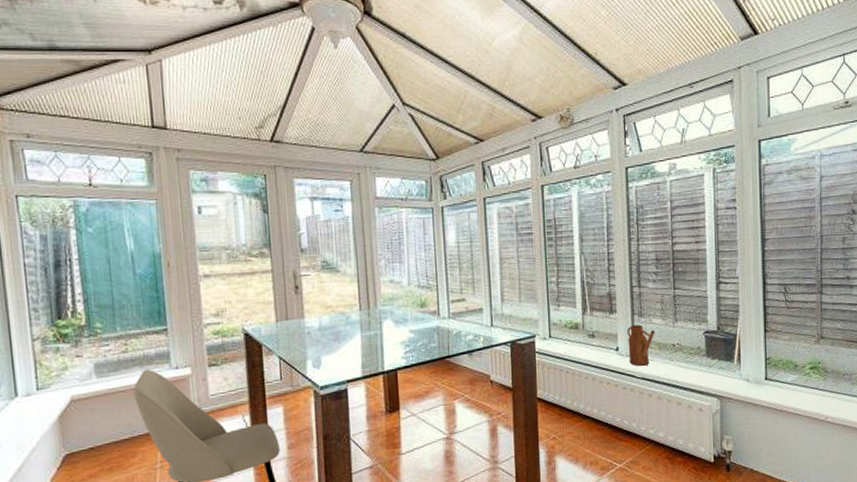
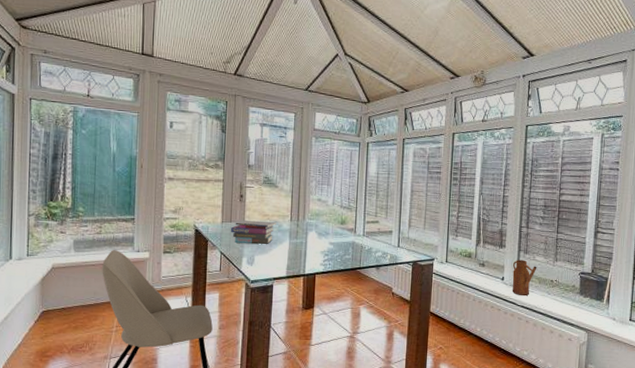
books: none [288,314,343,344] -> present [231,220,276,244]

